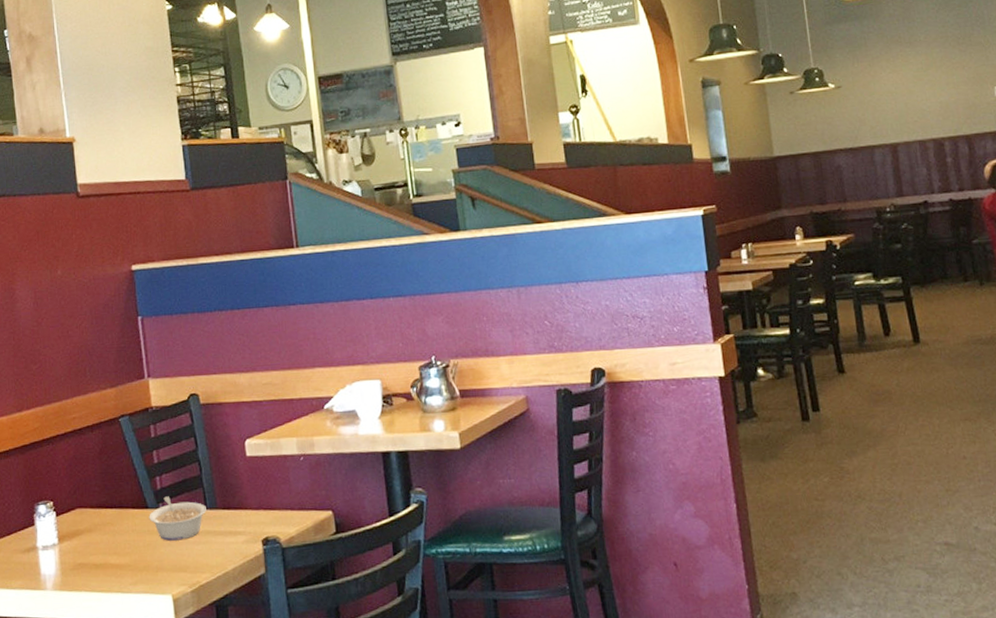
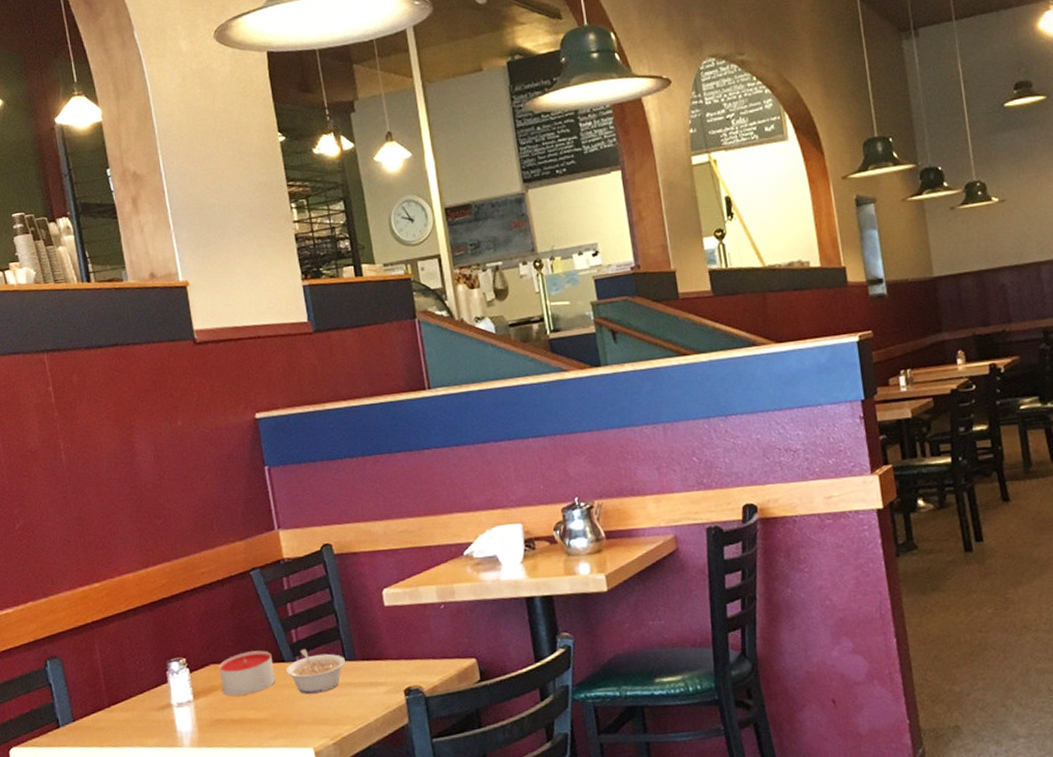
candle: none [85,496,138,541] -> present [219,650,276,697]

